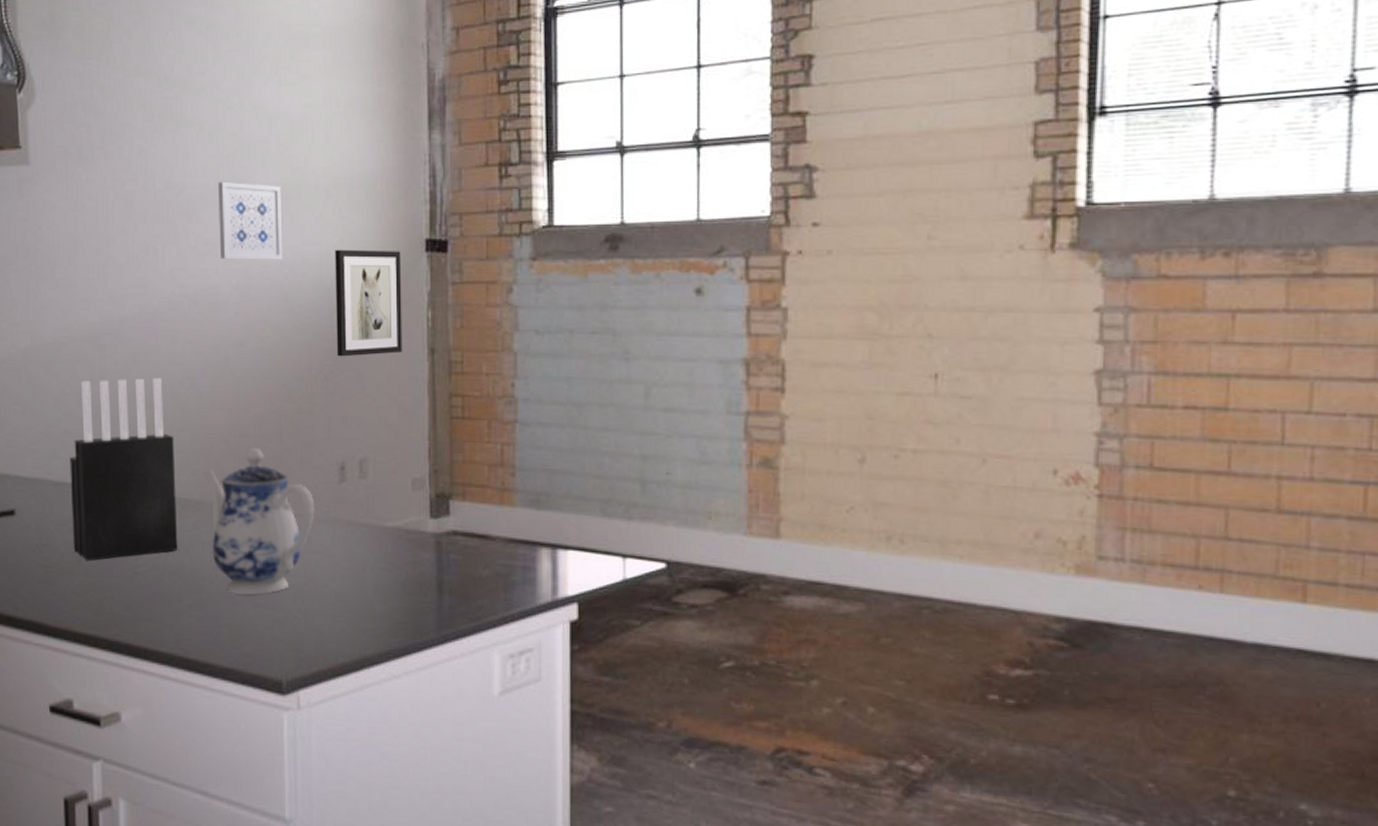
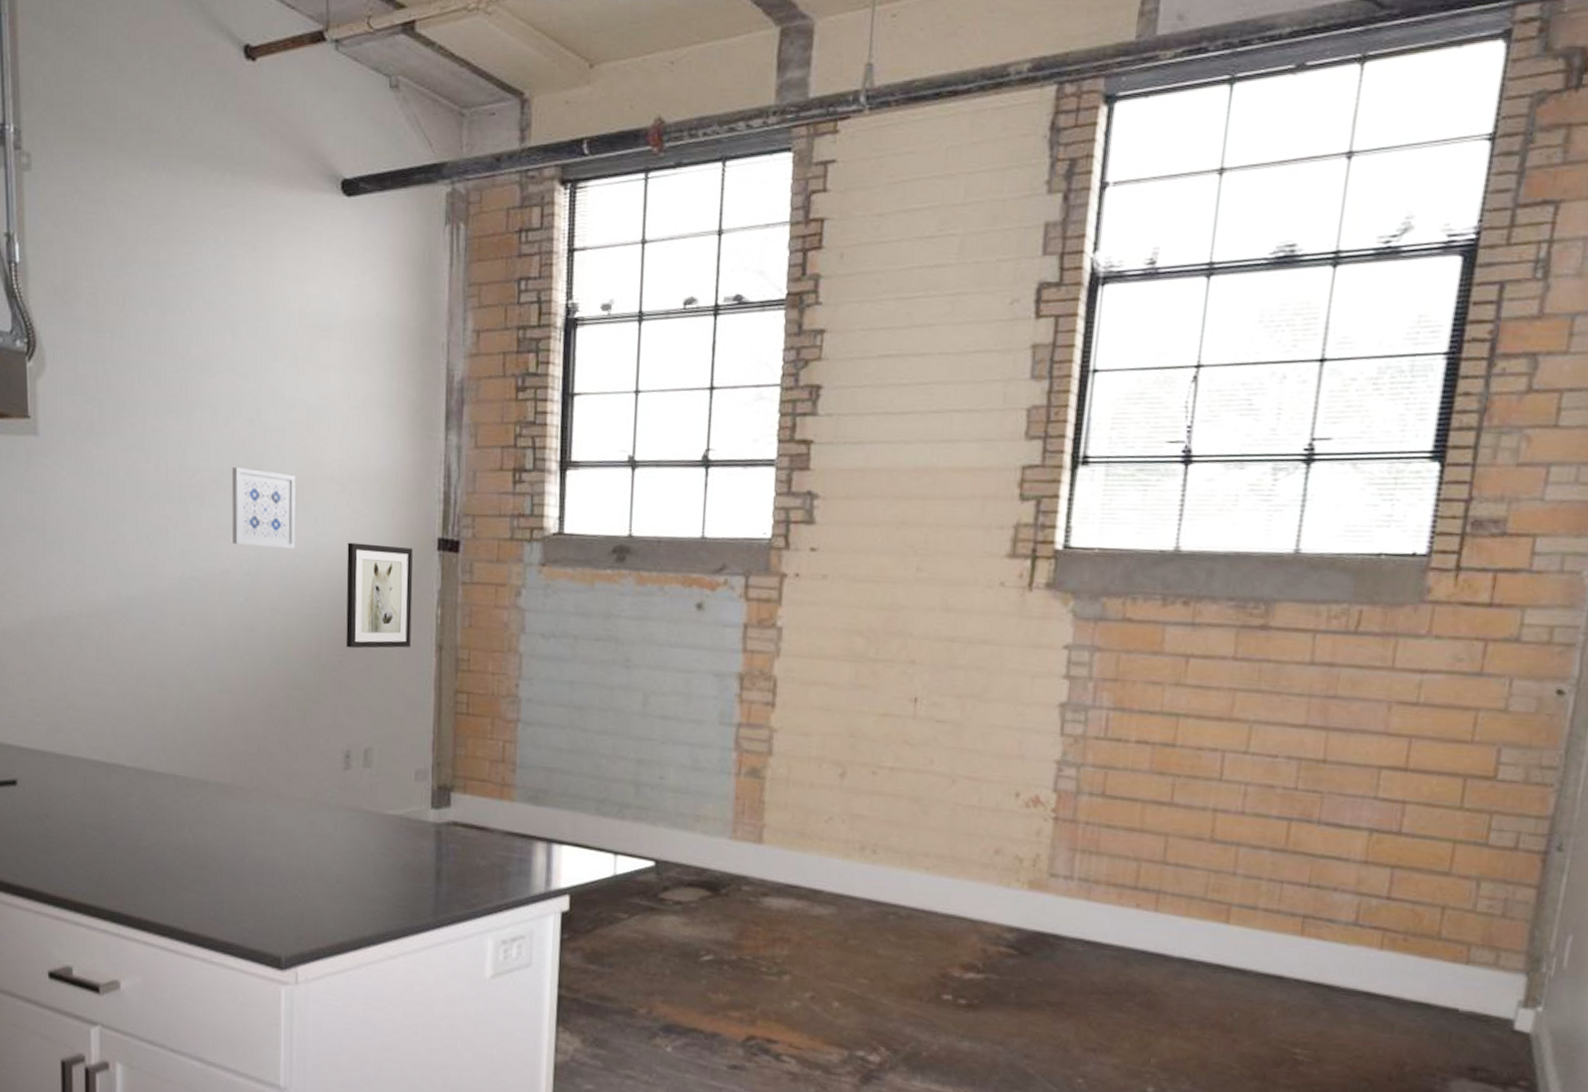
knife block: present [70,377,178,561] -> none [74,656,182,834]
teapot: present [202,448,315,596] -> none [208,732,319,875]

